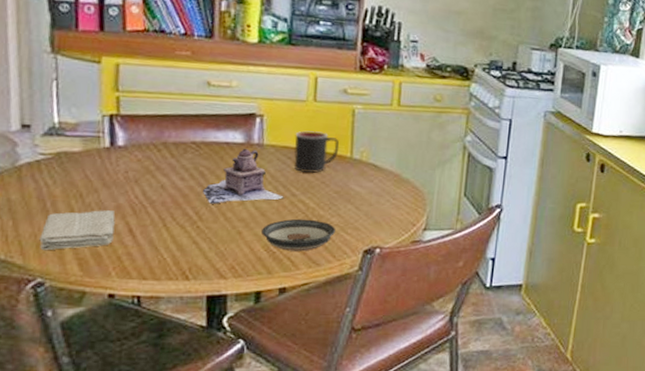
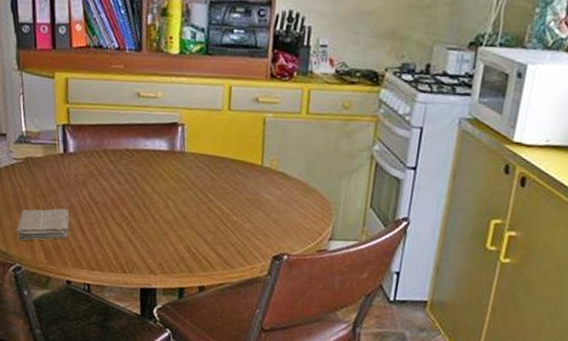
teapot: present [203,148,284,204] -> none [136,155,203,207]
saucer: present [260,218,335,252] -> none [183,223,247,254]
mug: present [294,131,340,173] -> none [211,139,251,180]

